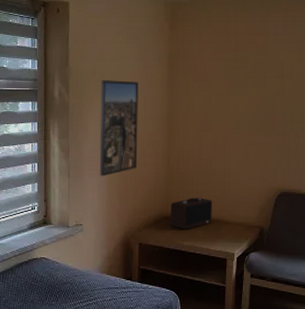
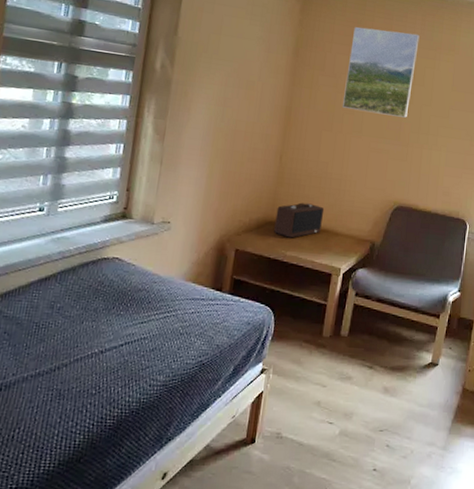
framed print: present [100,80,138,177] -> none [199,57,258,169]
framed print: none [218,31,283,110] -> present [343,27,420,118]

